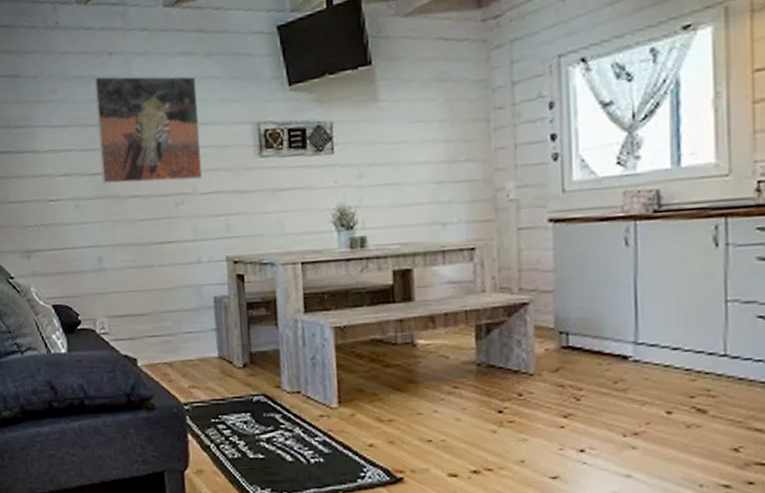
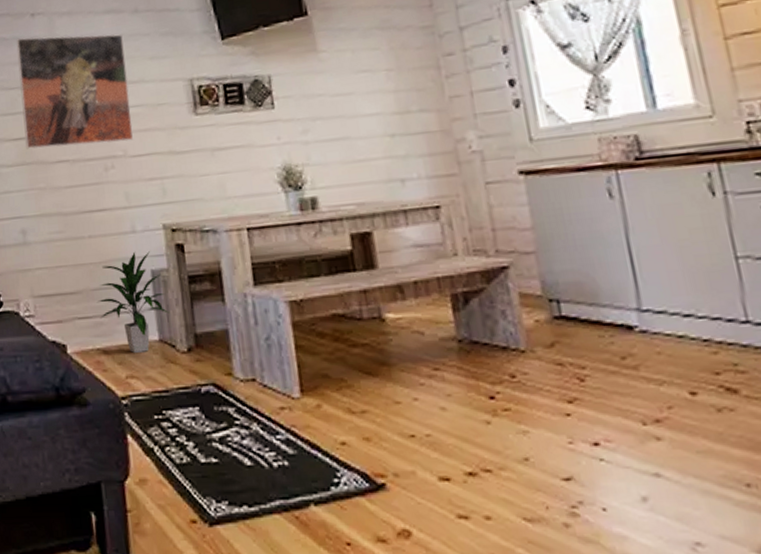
indoor plant: none [164,280,228,368] -> present [96,251,169,354]

